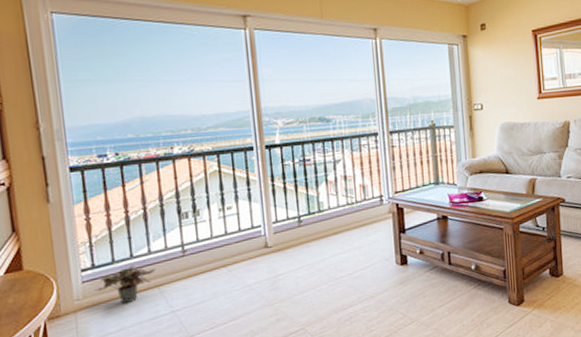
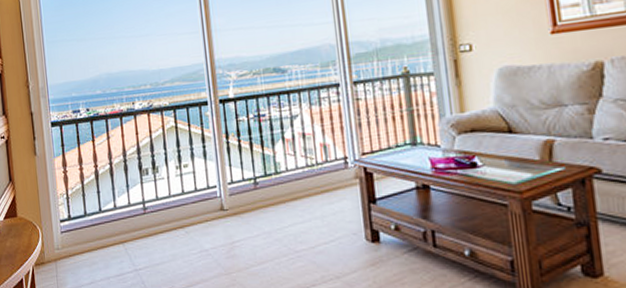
potted plant: present [94,266,156,304] -> none [70,220,121,258]

